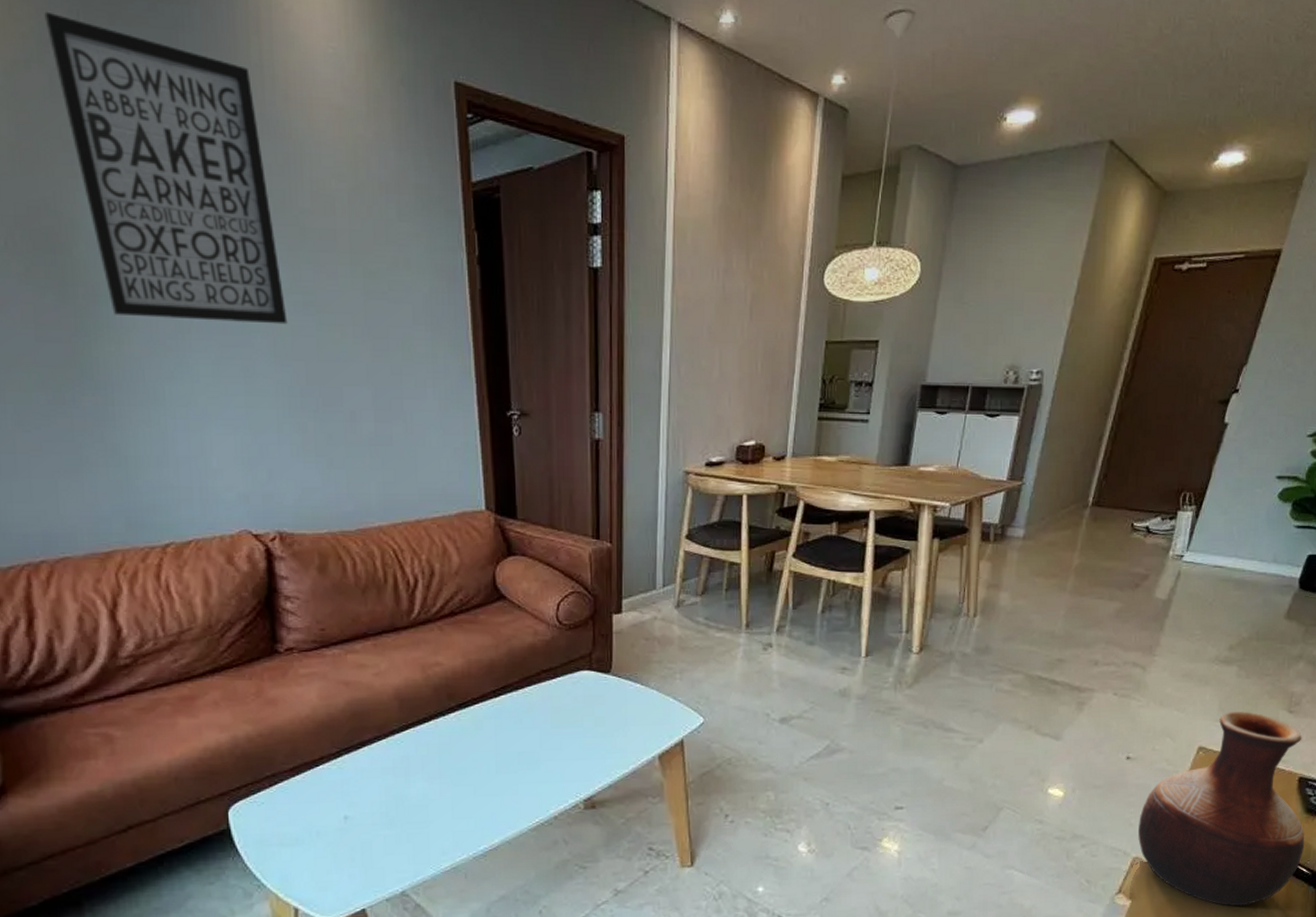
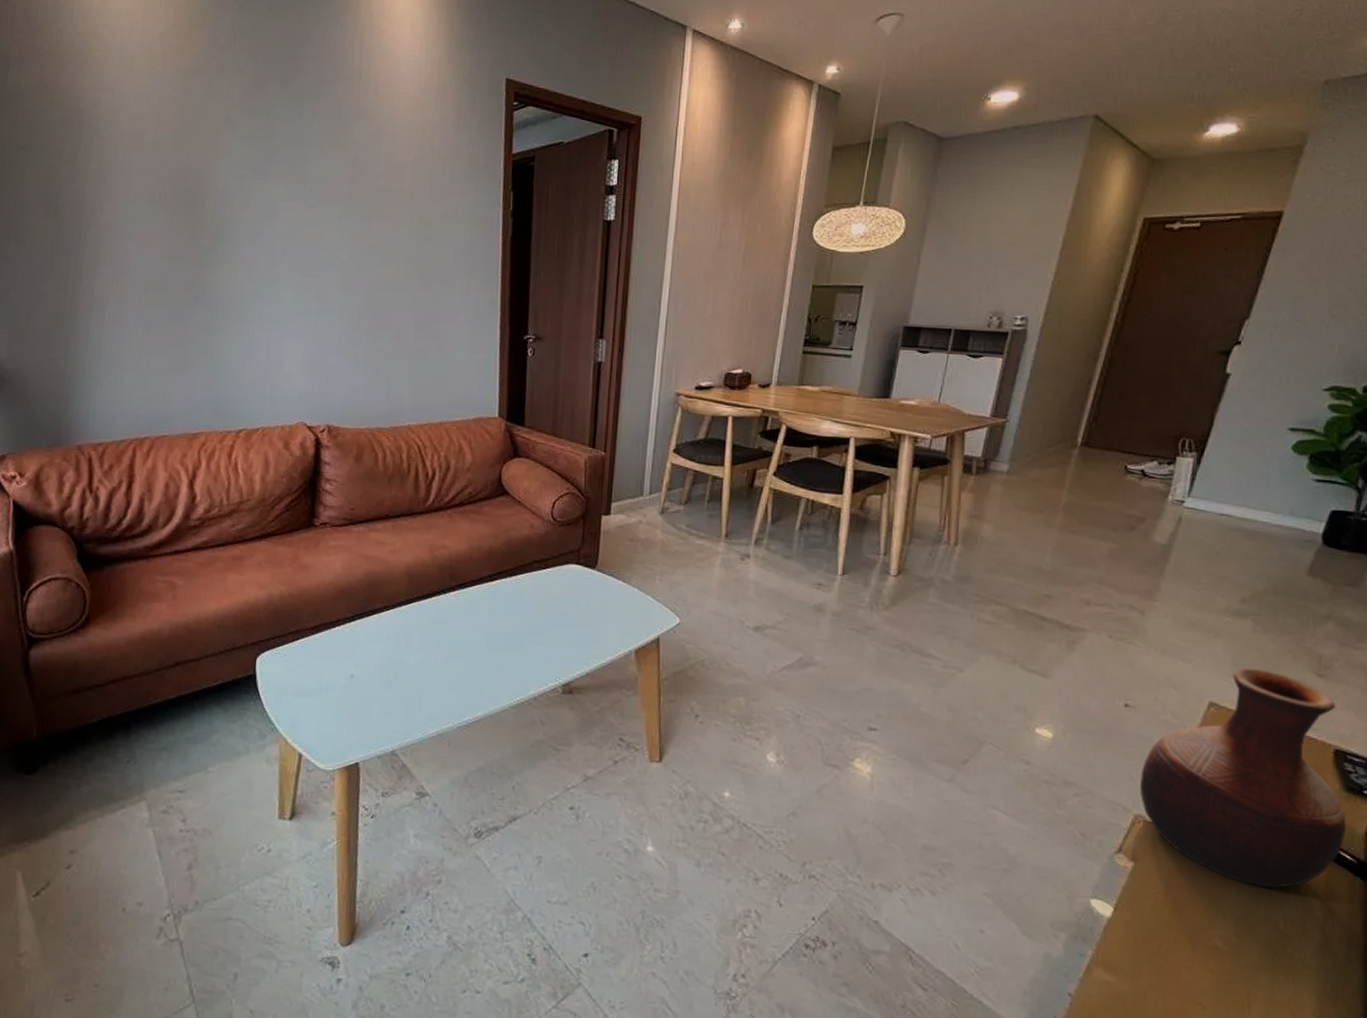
wall art: present [44,11,288,325] -> none [212,37,356,261]

